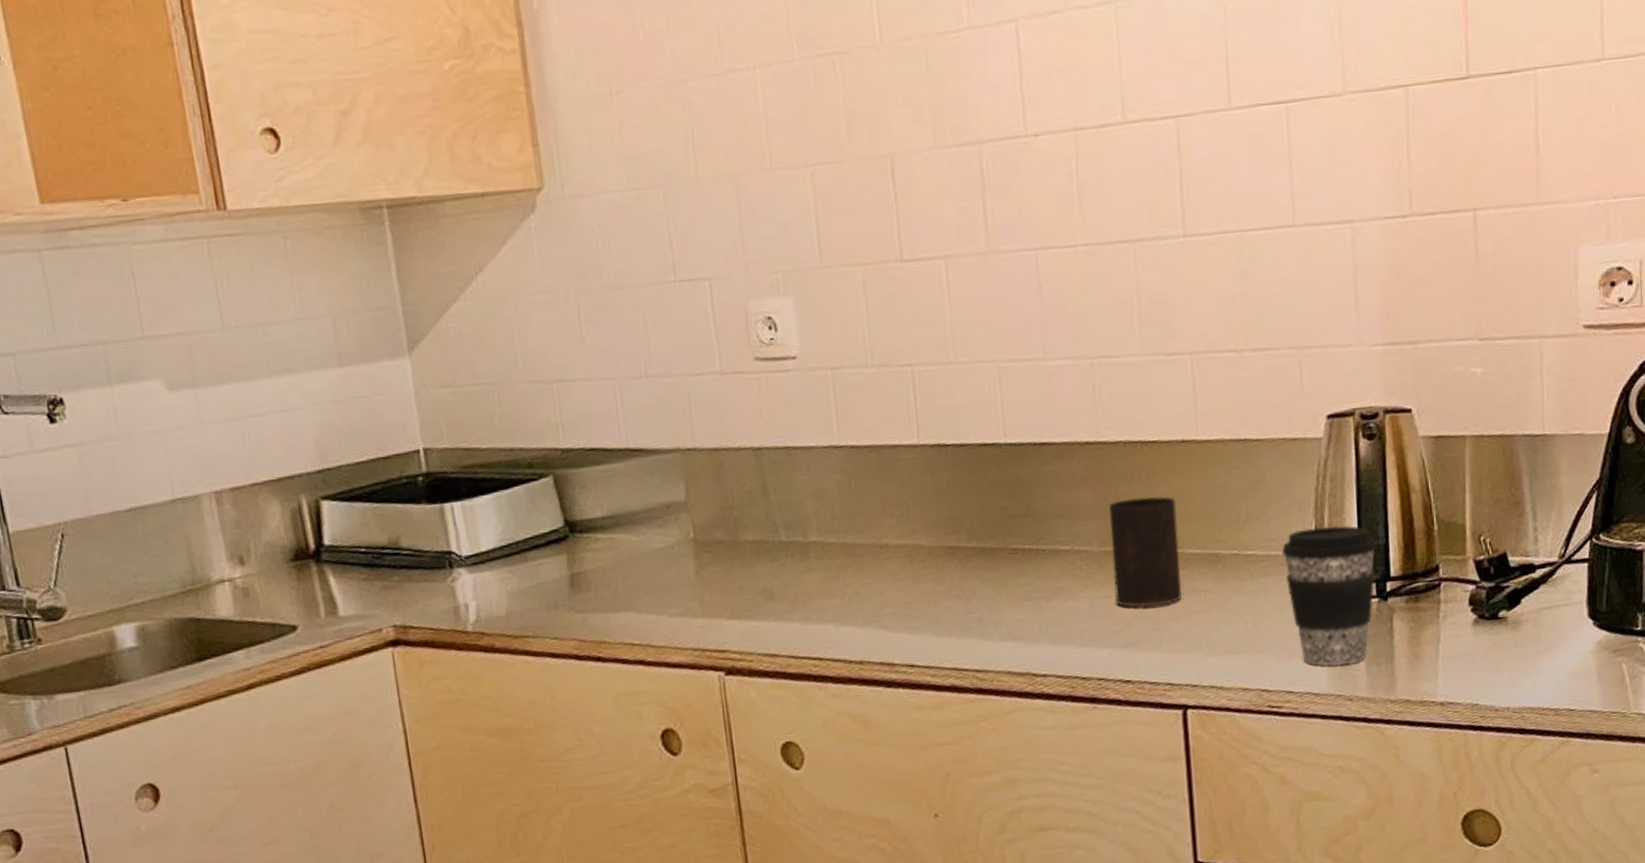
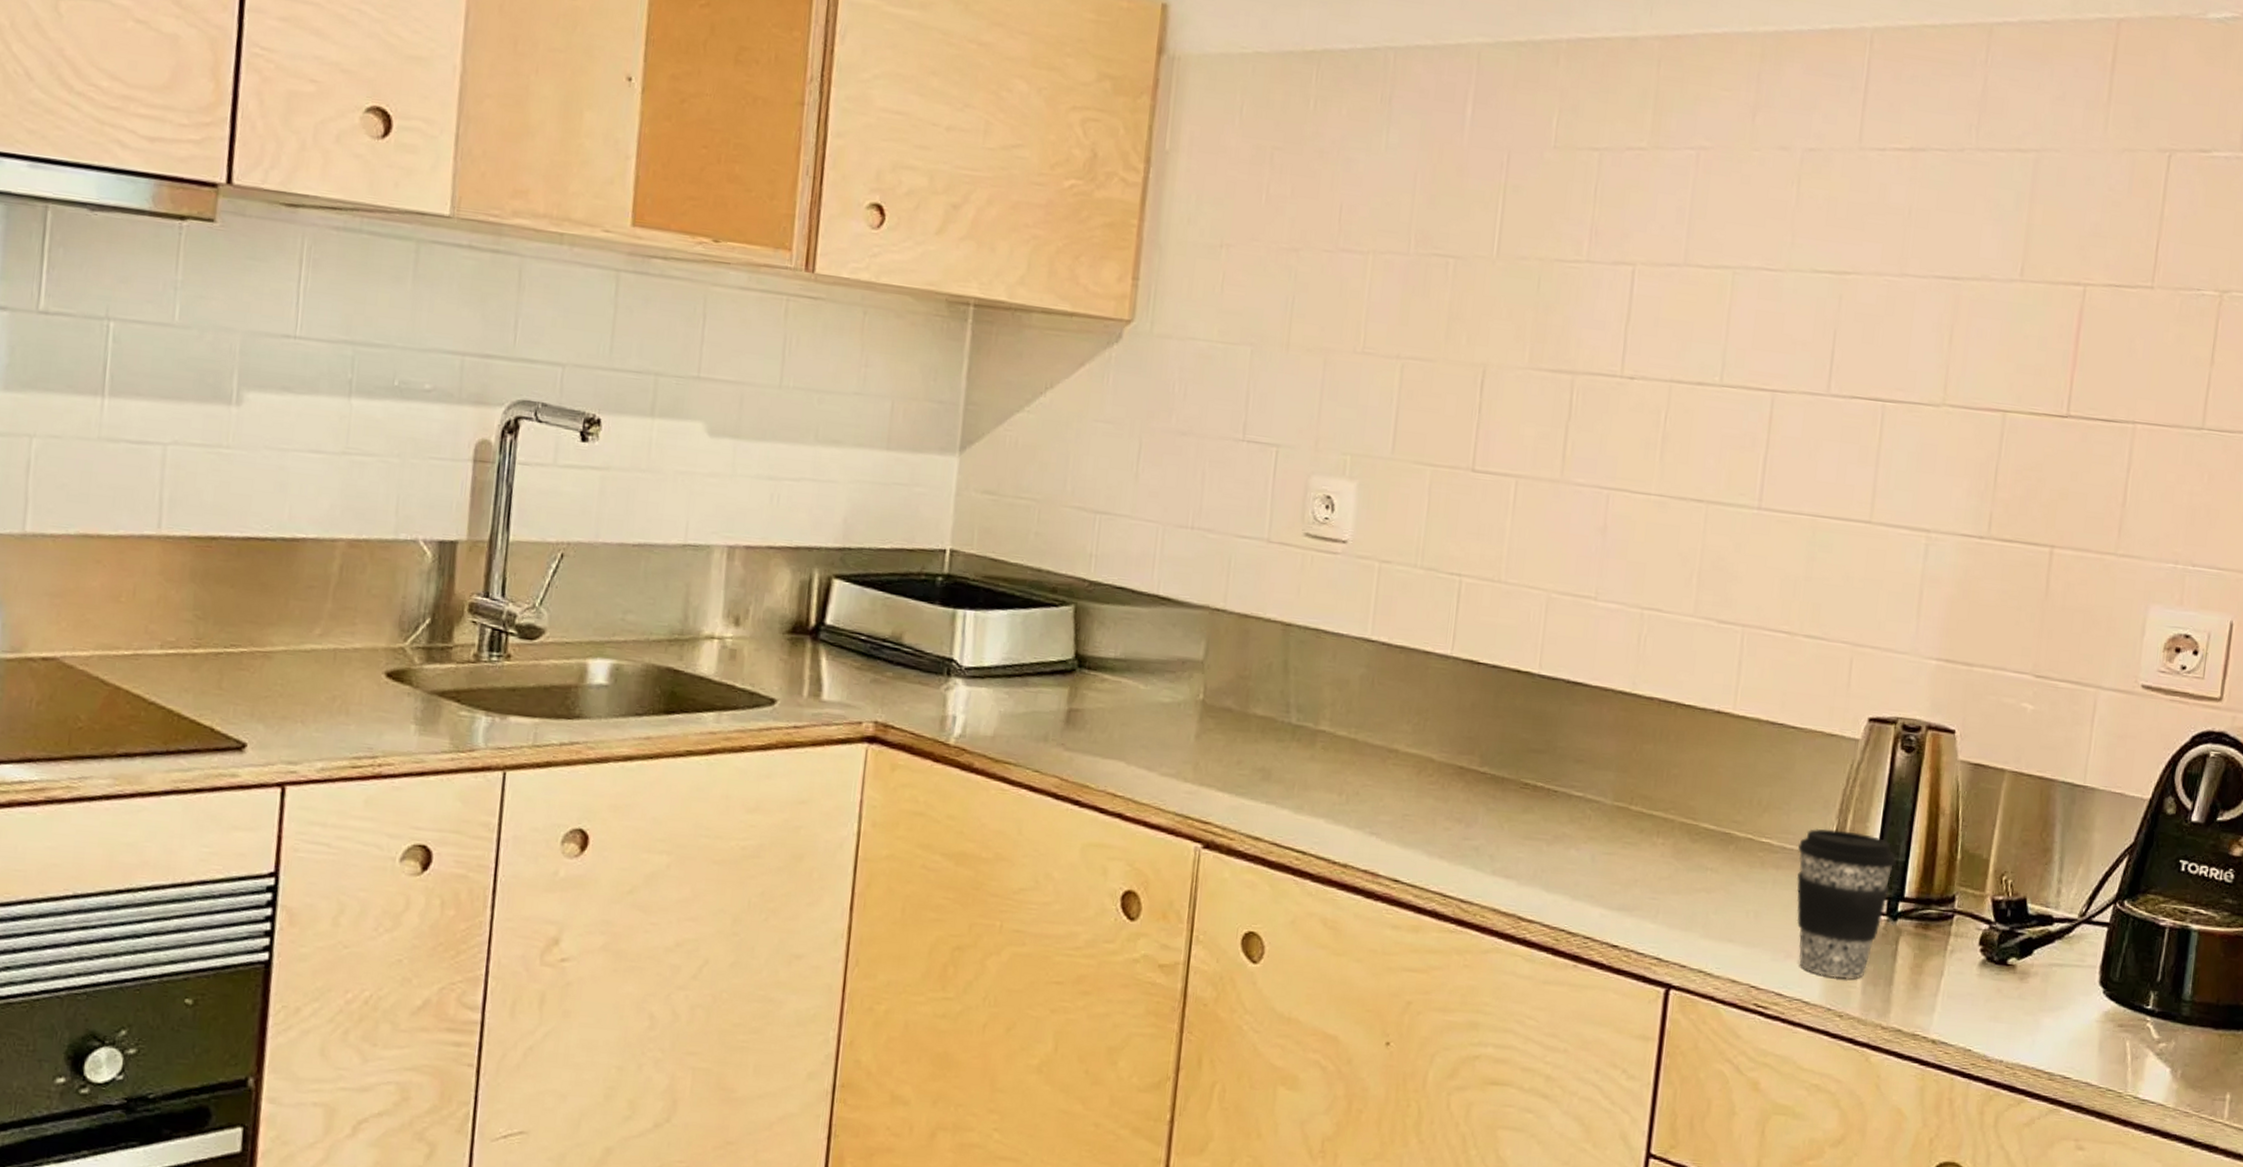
cup: present [1109,496,1182,608] -> none [1618,757,1700,875]

